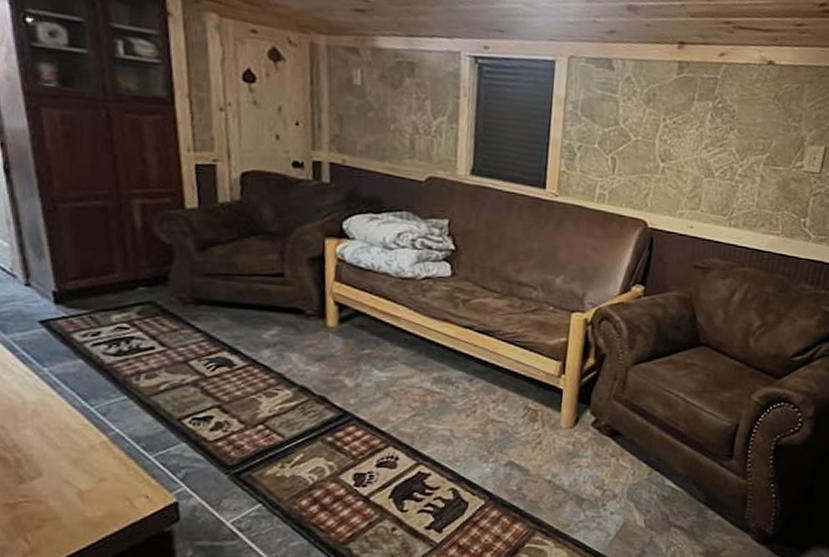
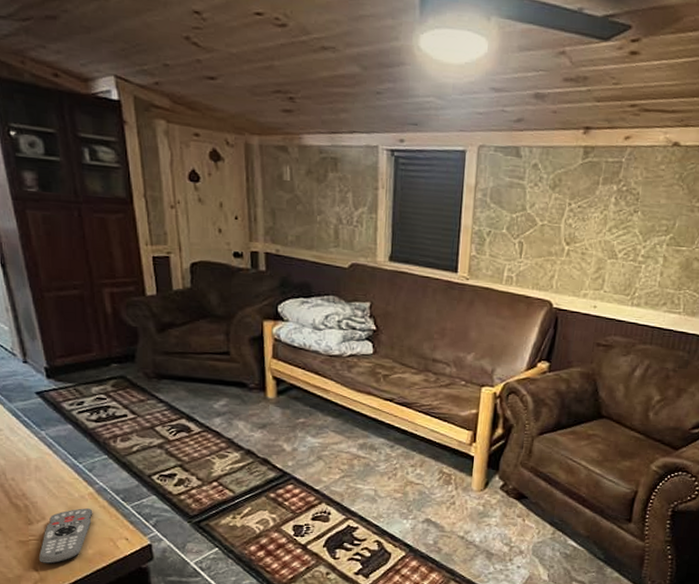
remote control: none [29,461,105,531] -> present [38,508,93,564]

